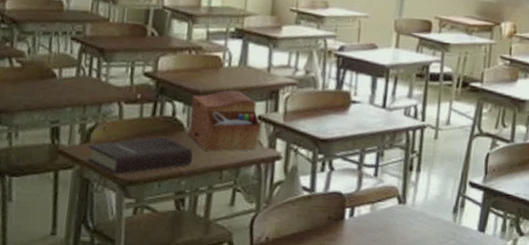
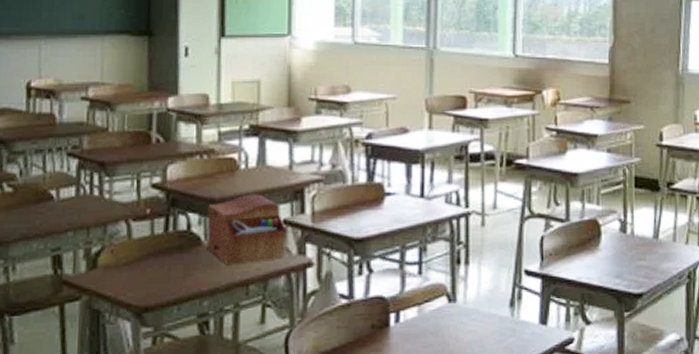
book: present [87,137,193,175] -> none [95,255,213,302]

